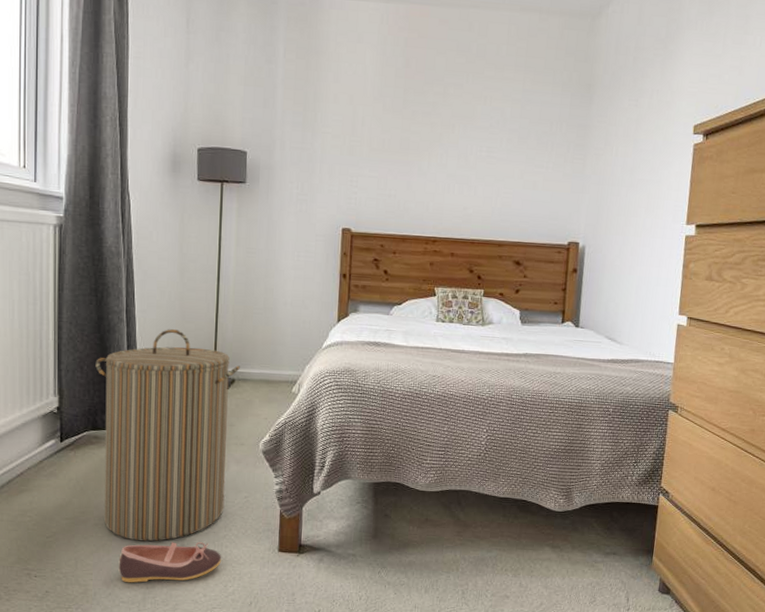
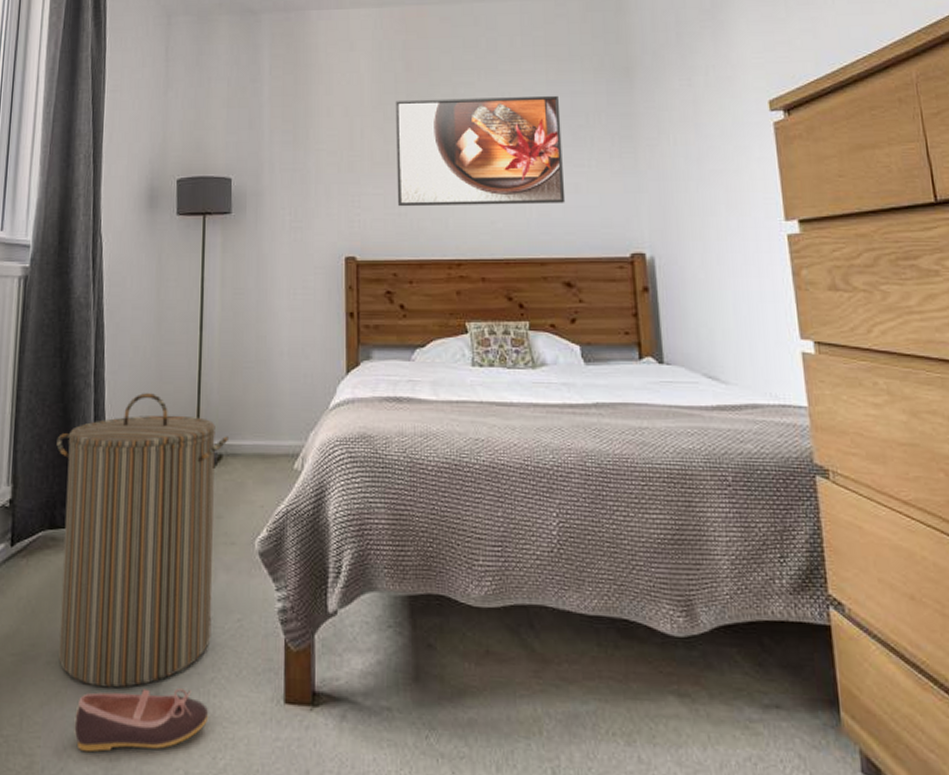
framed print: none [389,94,531,197] -> present [396,95,566,207]

